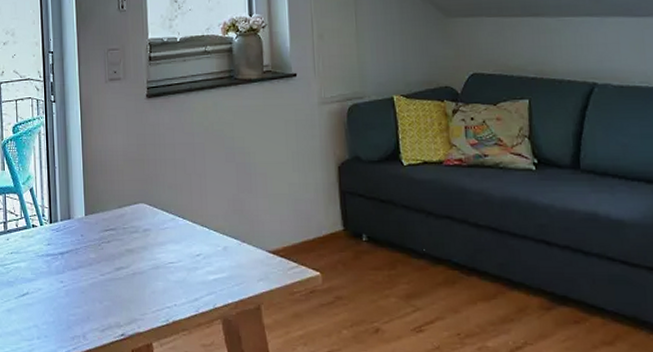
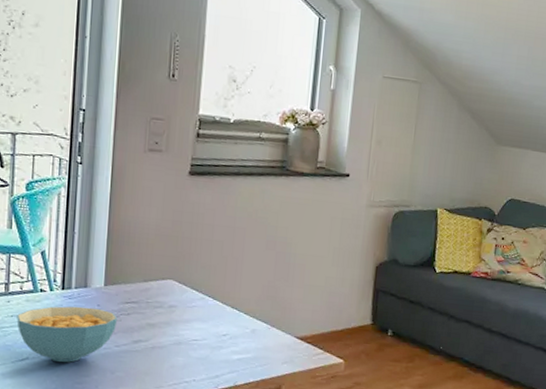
cereal bowl: none [16,238,100,296] -> present [17,306,118,363]

